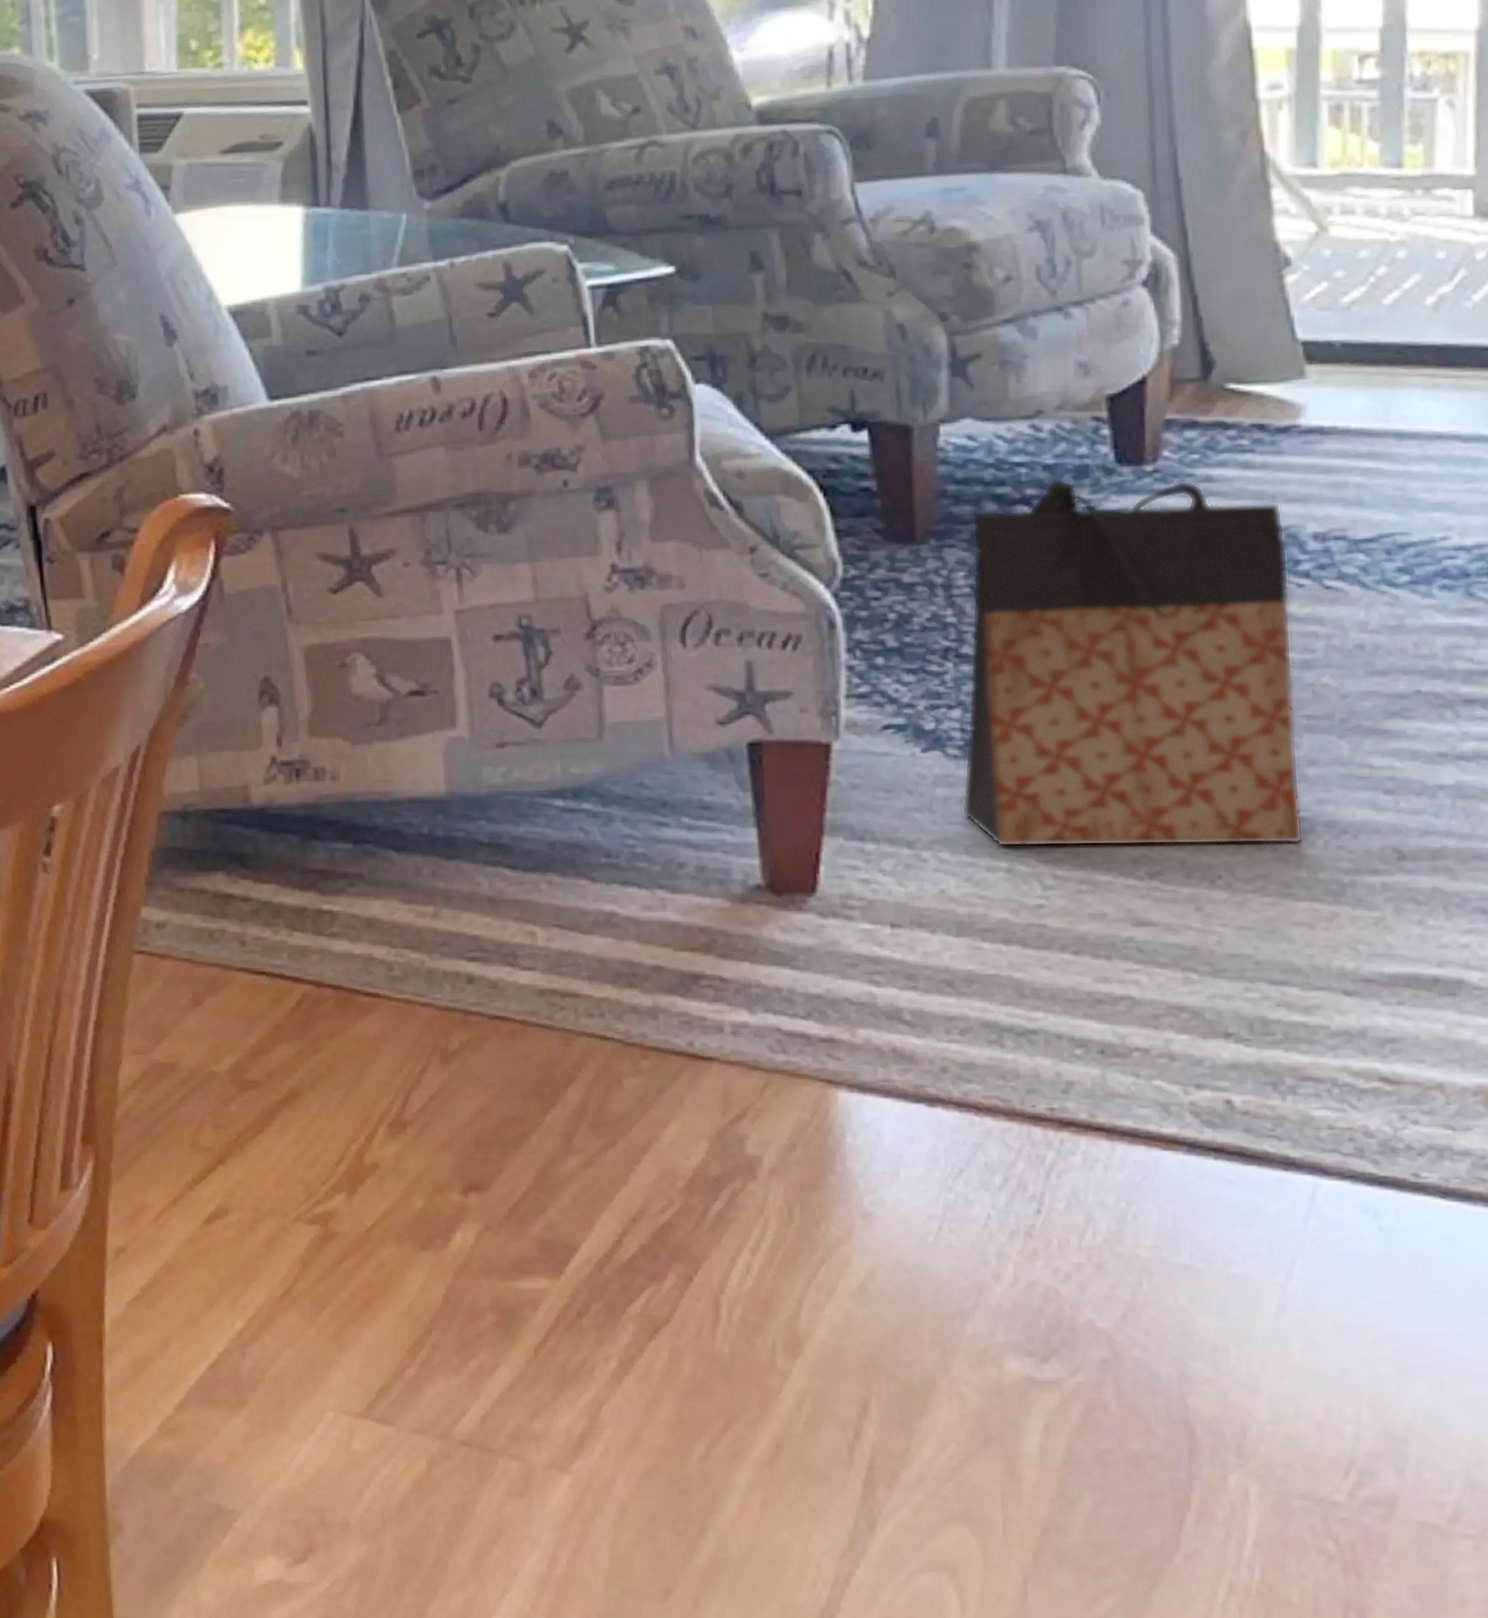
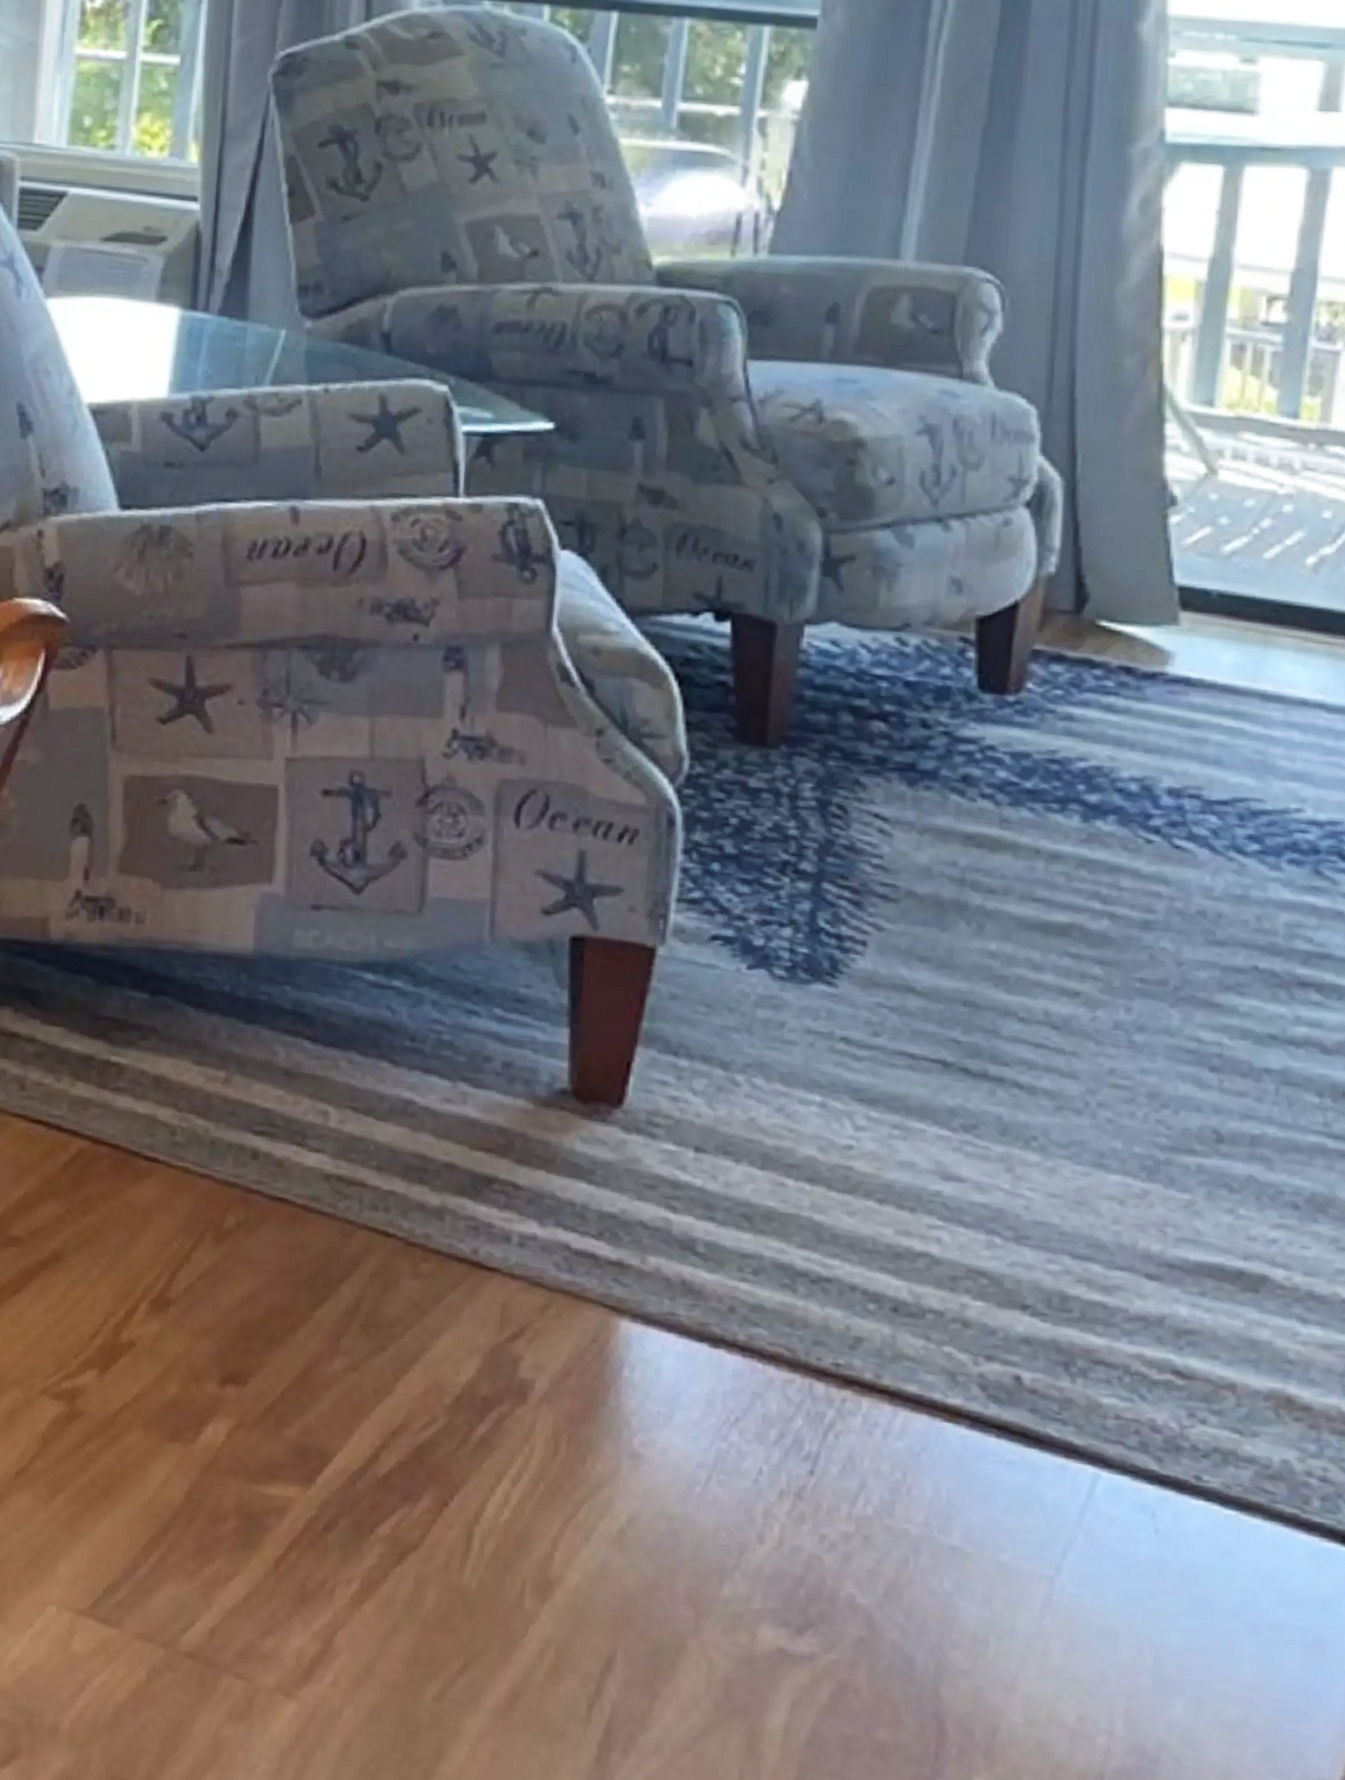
bag: present [961,479,1304,847] -> none [780,697,1141,1113]

